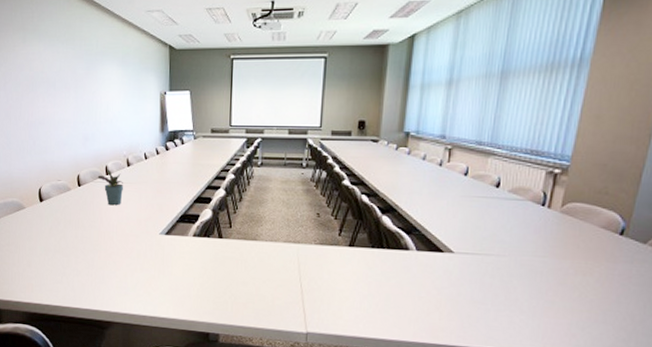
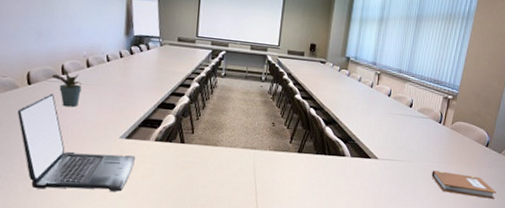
laptop: none [71,194,174,288] -> present [18,94,135,192]
notebook: none [533,267,641,306] -> present [431,171,497,199]

